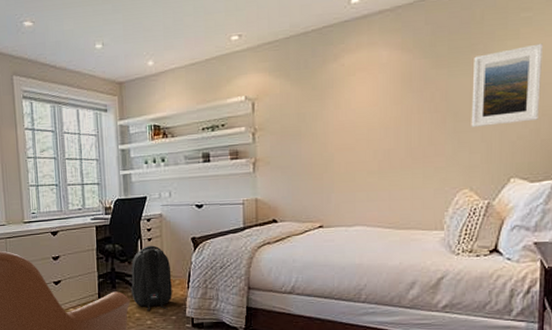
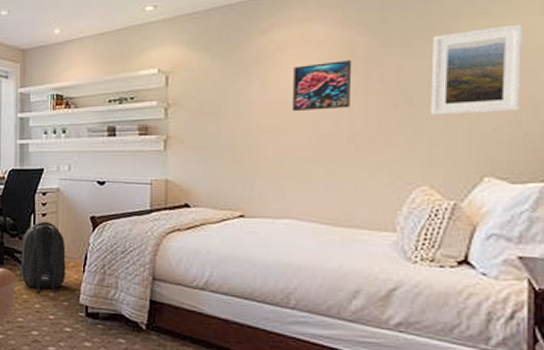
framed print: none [360,81,409,131] -> present [291,60,352,112]

